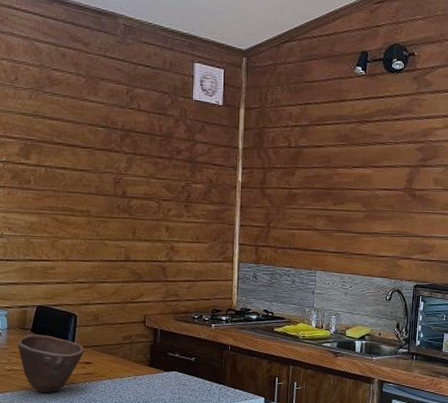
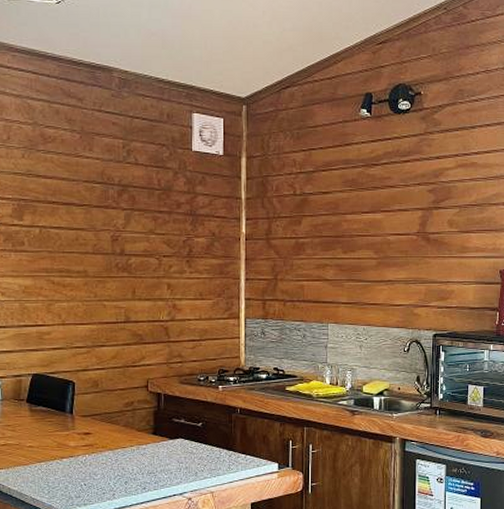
bowl: present [17,334,84,393] -> none [12,405,83,469]

